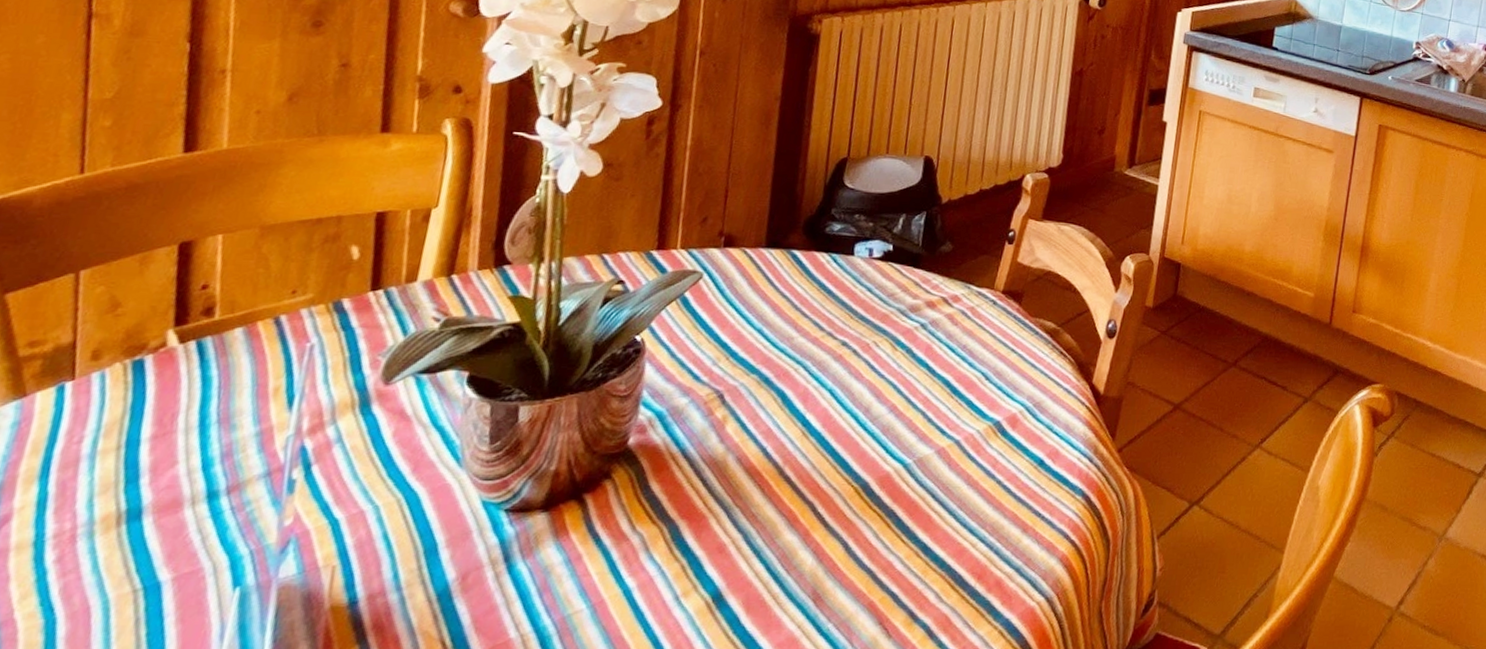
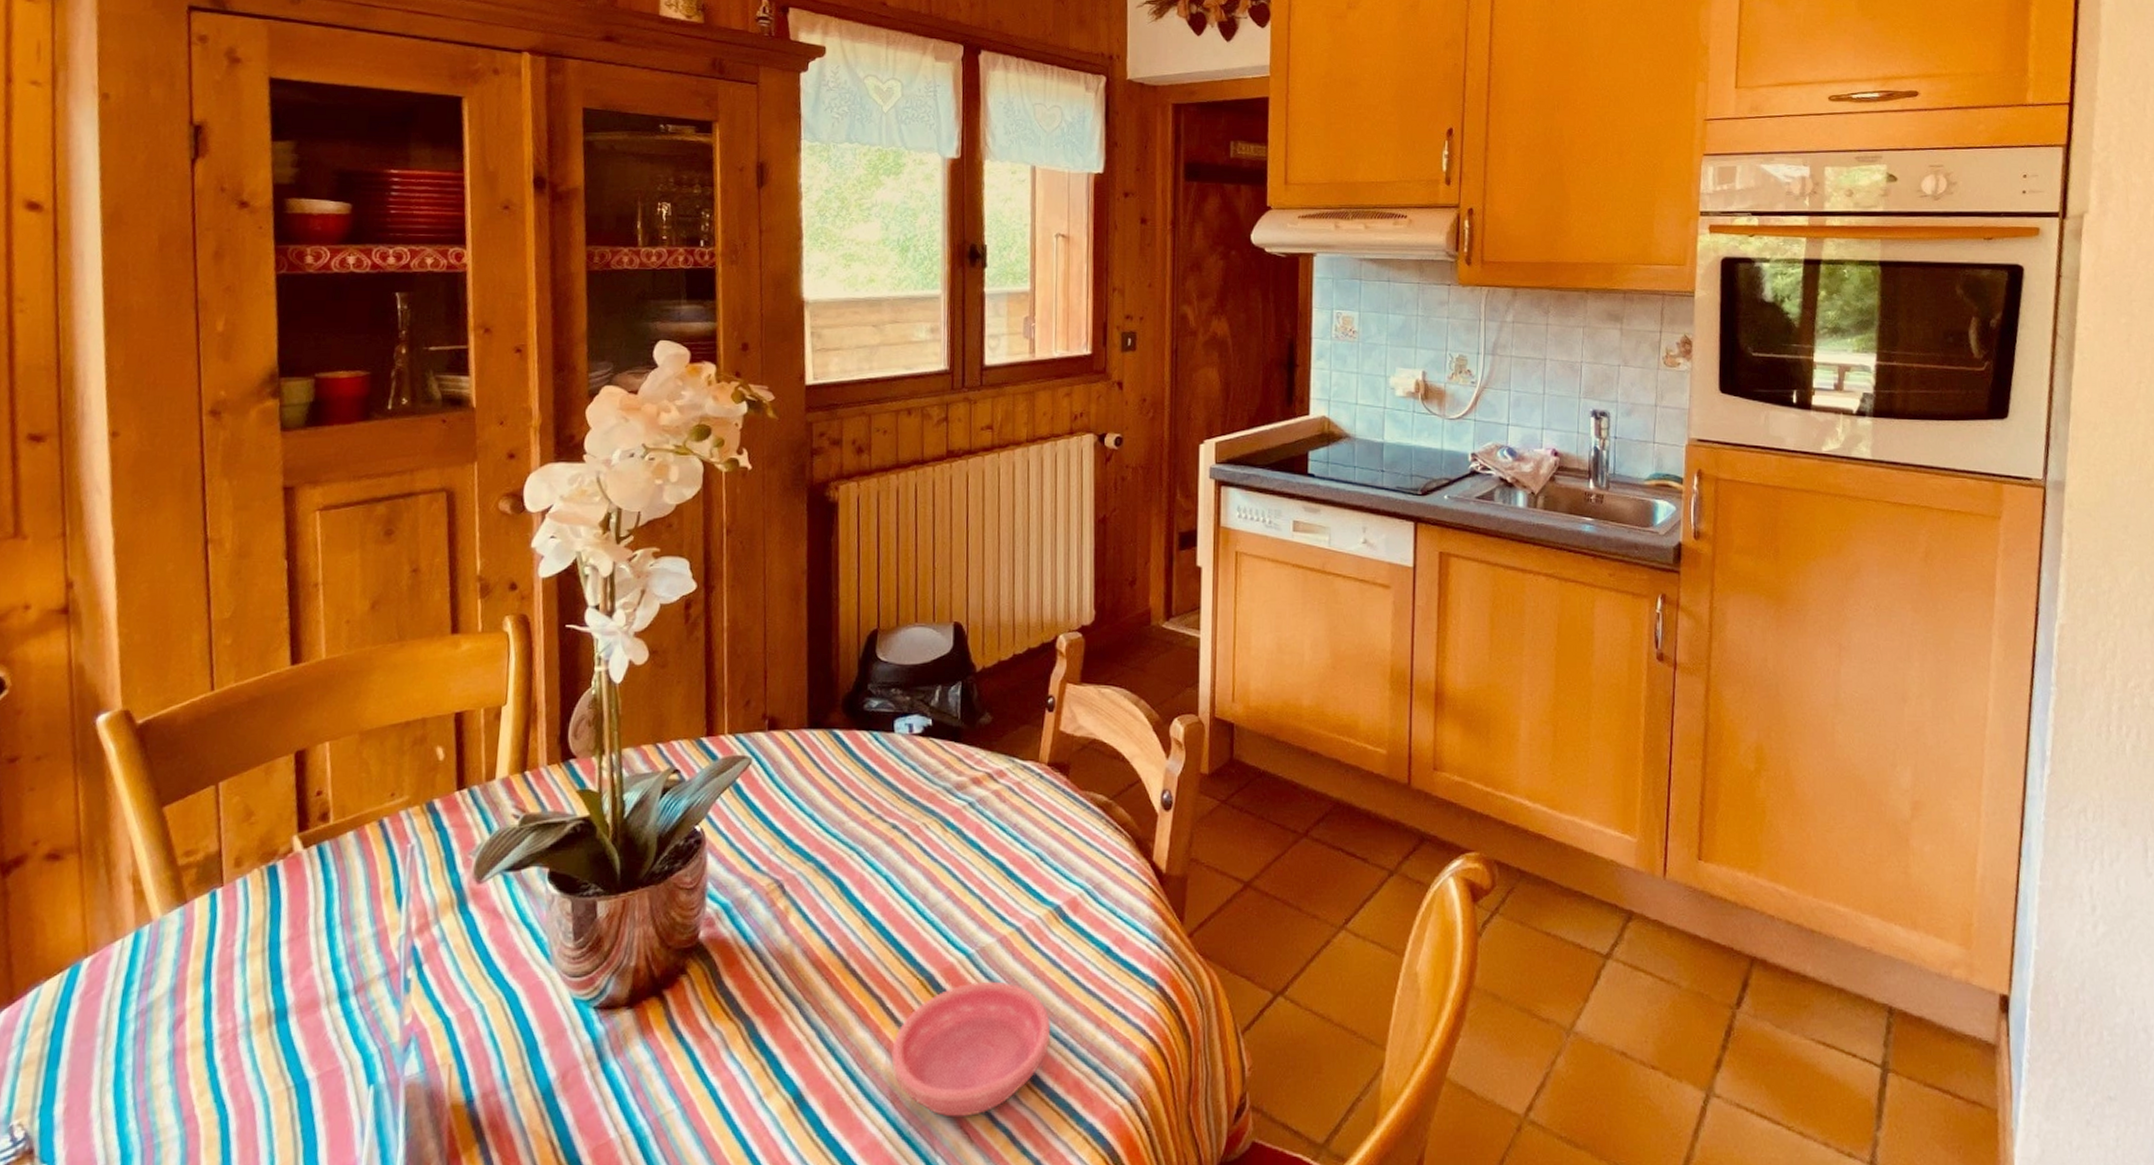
saucer: none [817,489,979,614] -> present [891,981,1051,1117]

